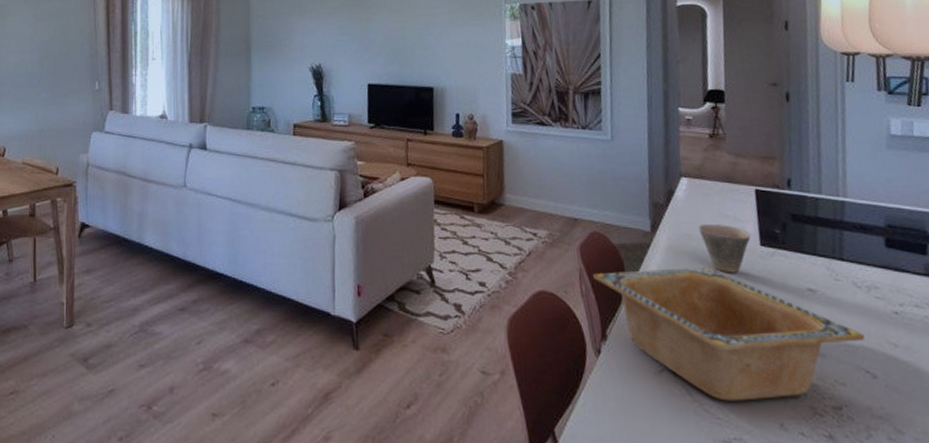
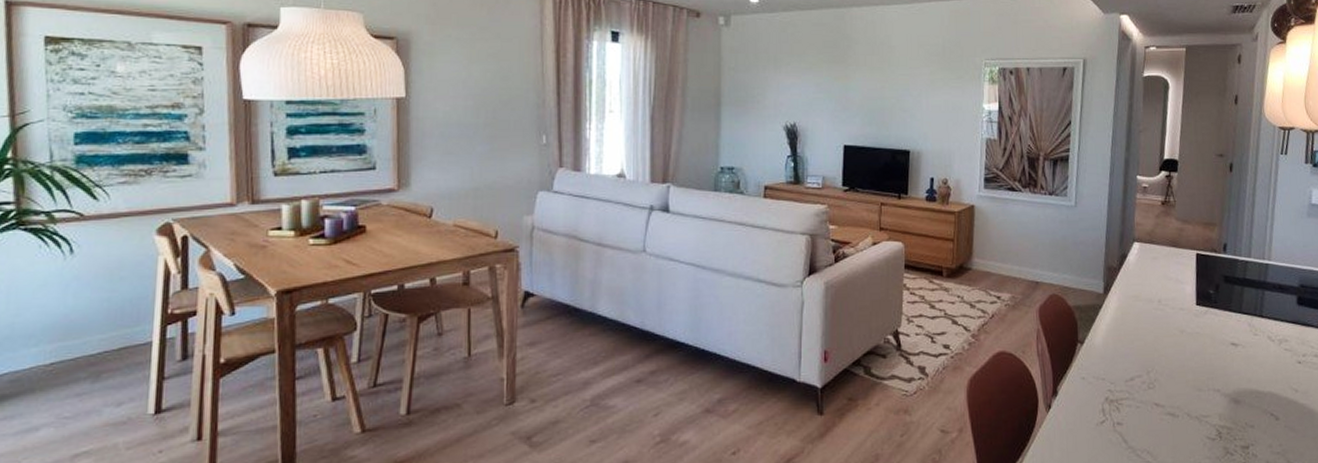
serving bowl: present [592,267,866,401] -> none [1048,326,1274,446]
cup: present [699,224,751,273] -> none [1145,286,1189,331]

